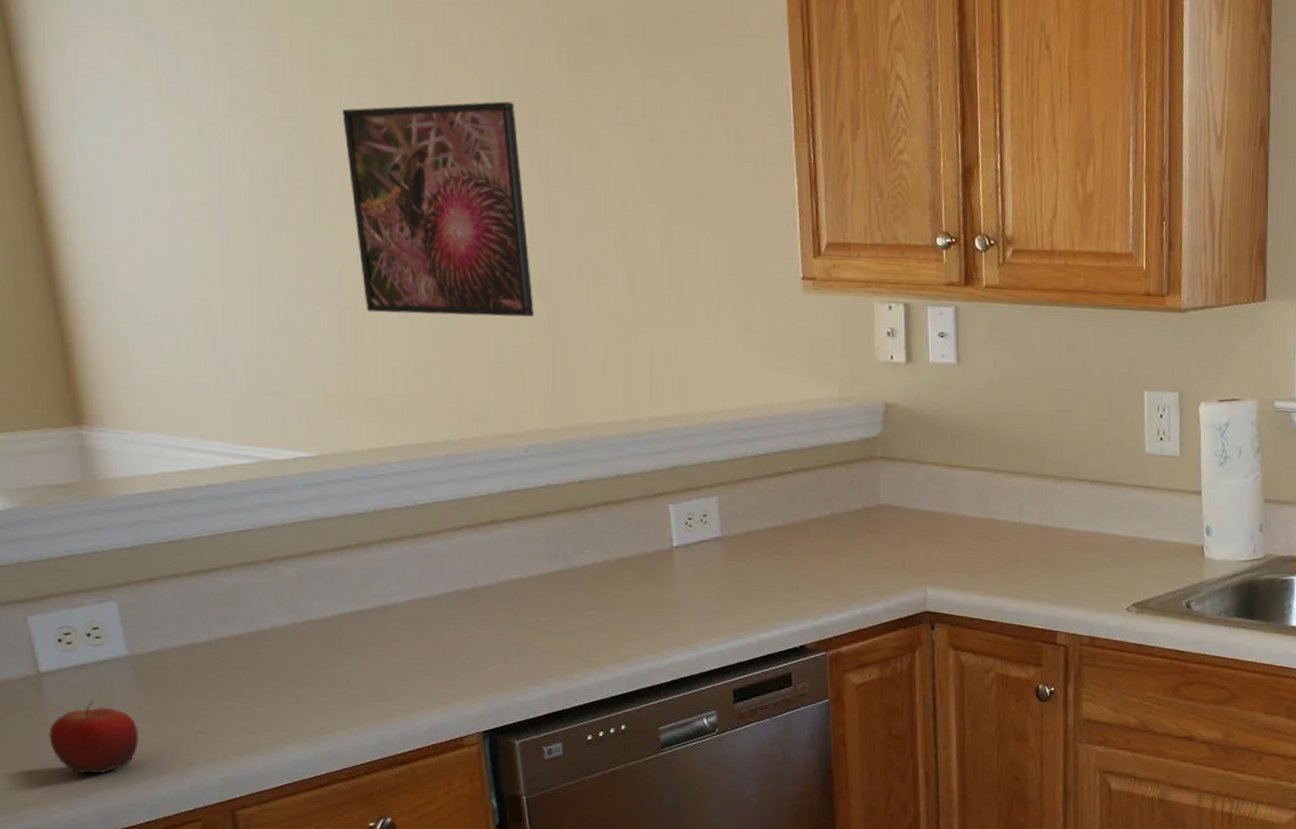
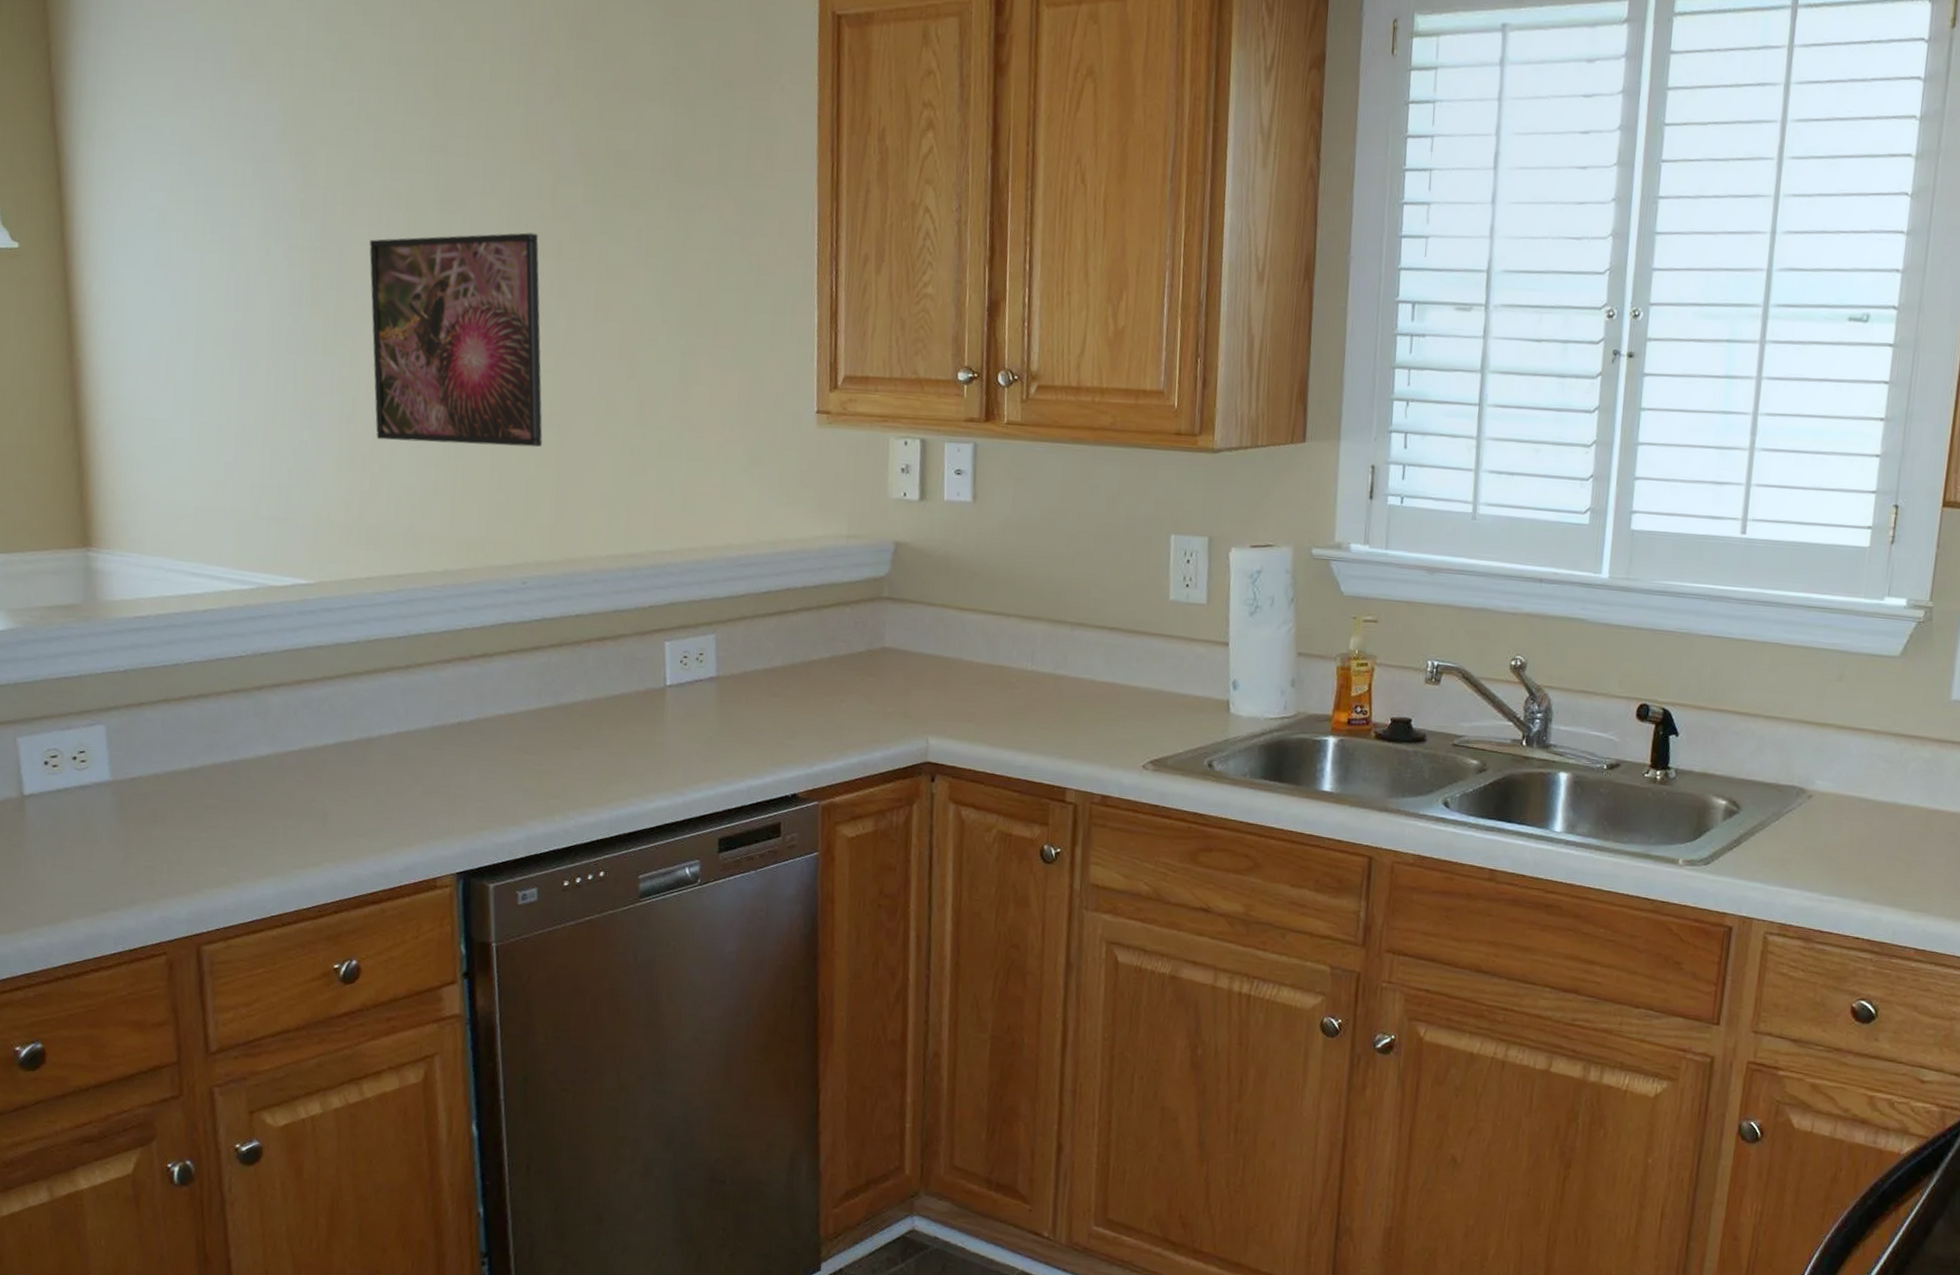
fruit: present [48,700,139,774] -> none [25,825,113,902]

